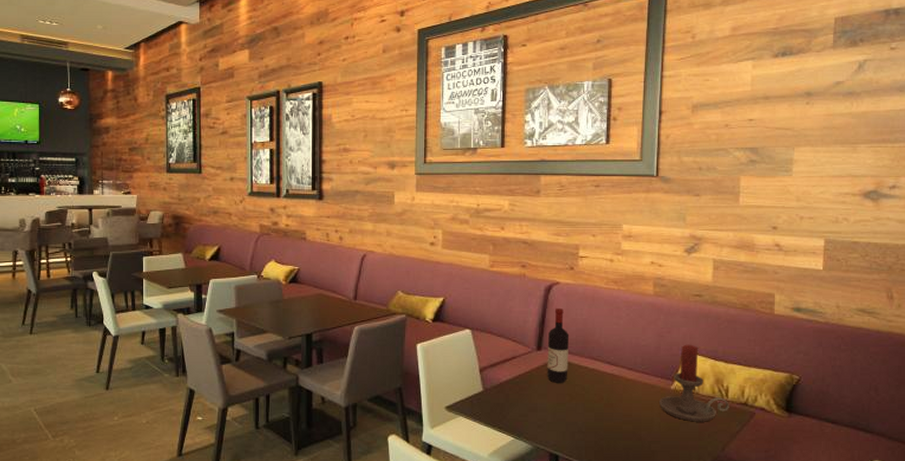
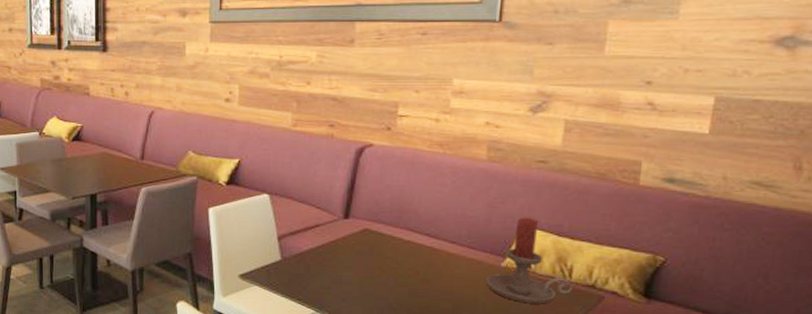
wine bottle: present [547,307,570,383] -> none [354,172,383,255]

